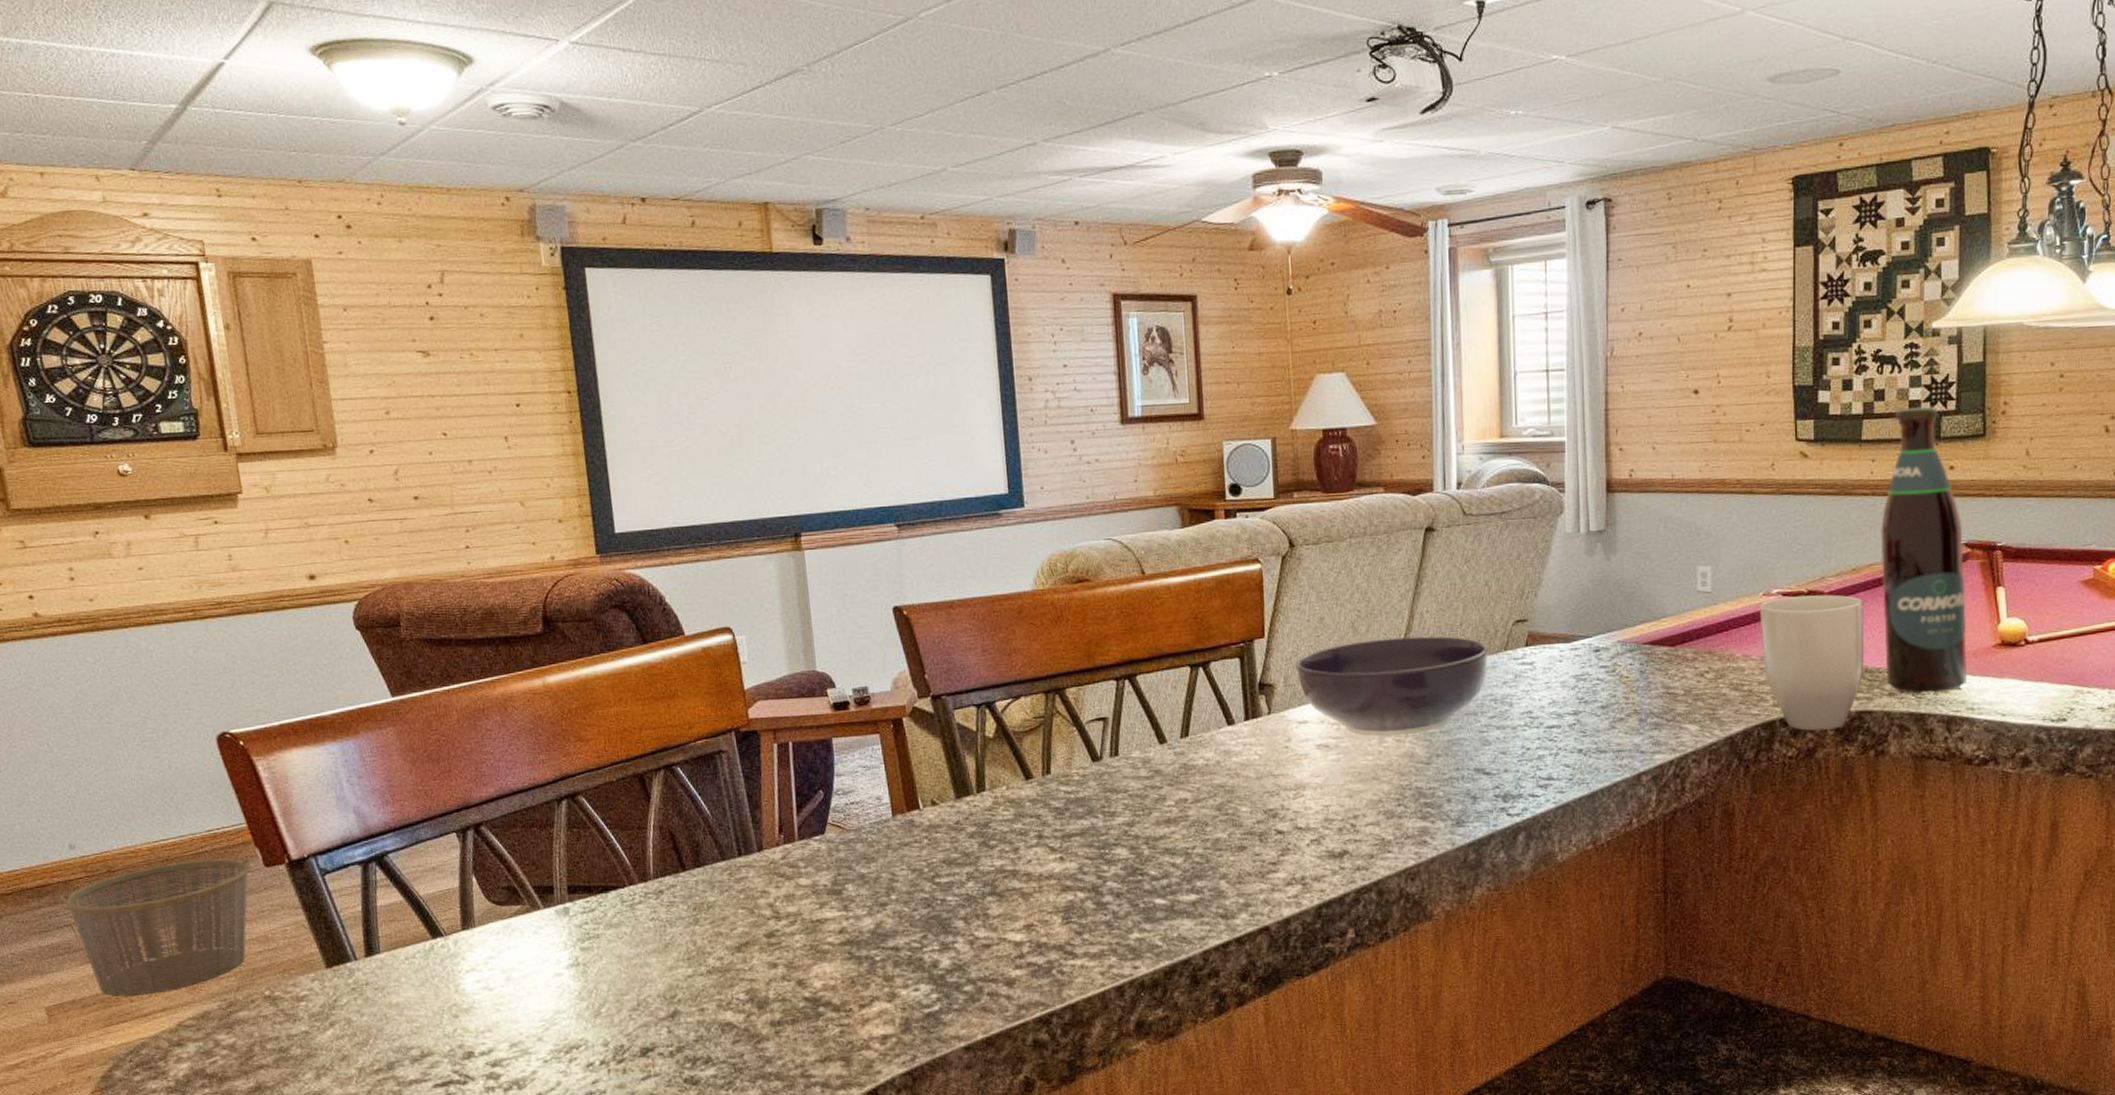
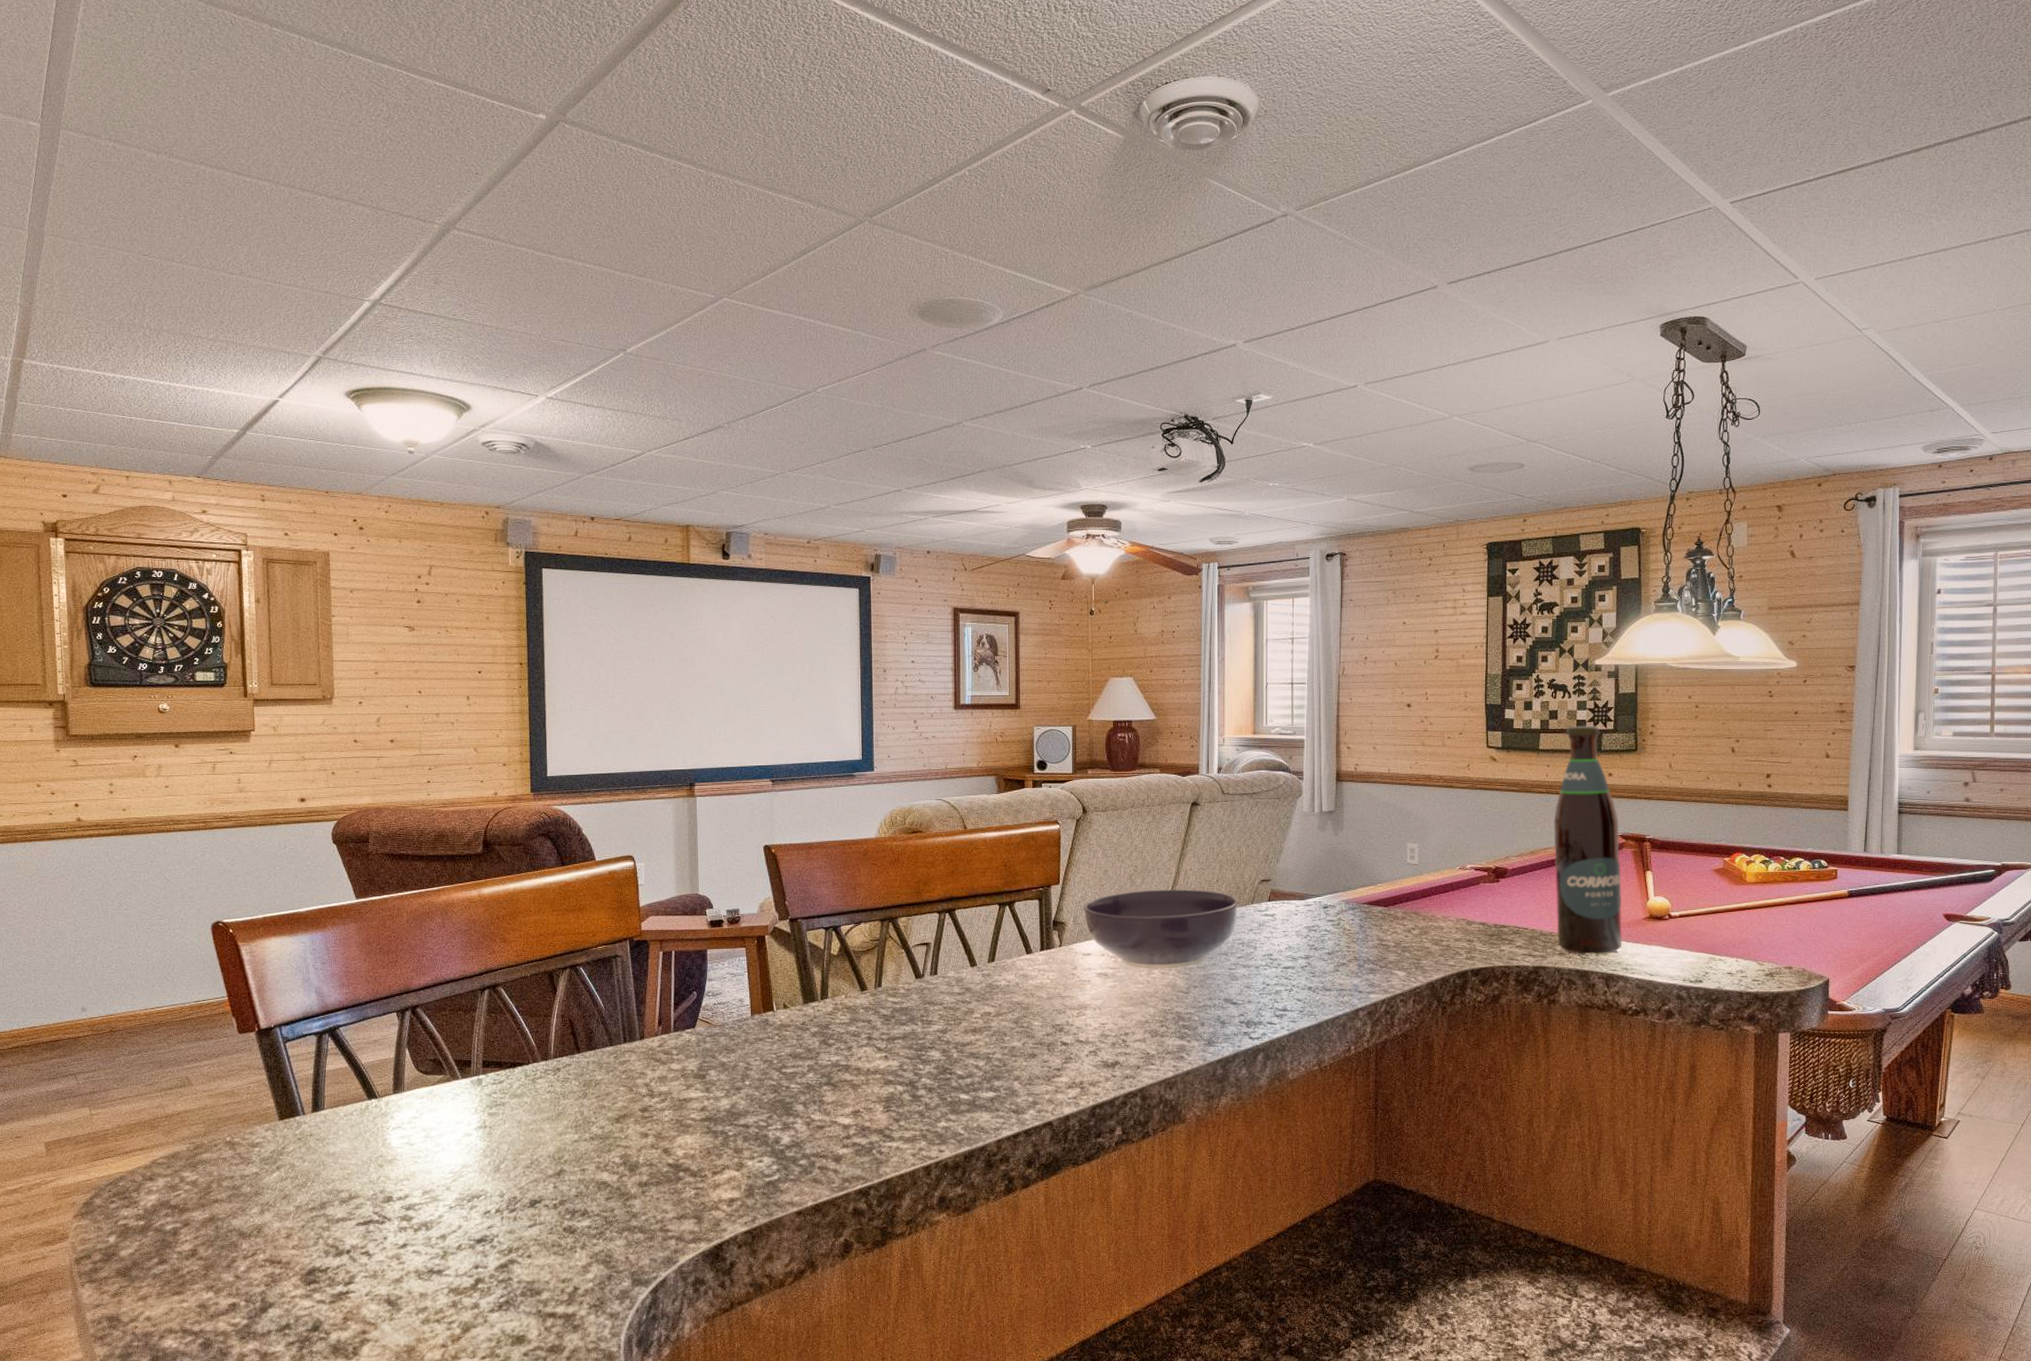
basket: present [59,858,252,996] -> none [68,1025,228,1136]
mug: present [1759,594,1865,731] -> none [1456,871,1540,981]

